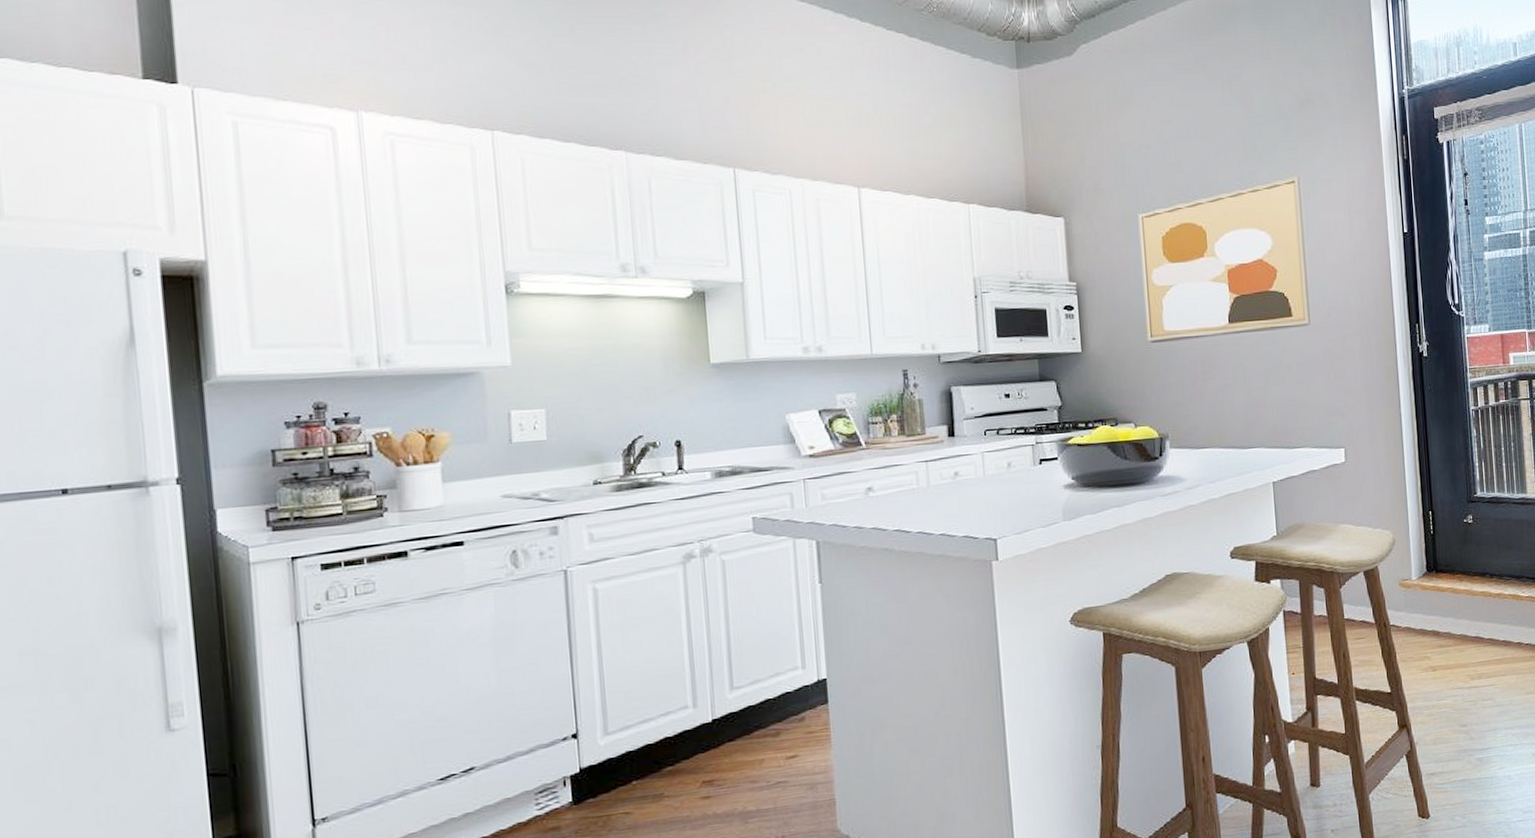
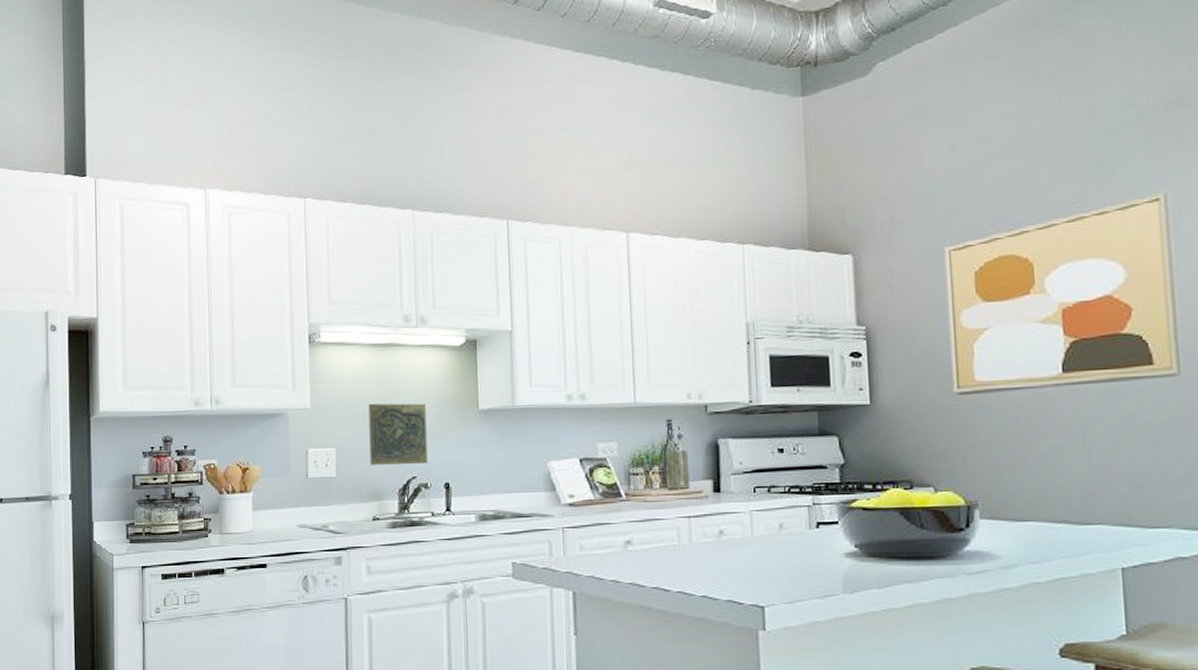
decorative tile: none [583,358,655,426] -> present [368,403,428,465]

